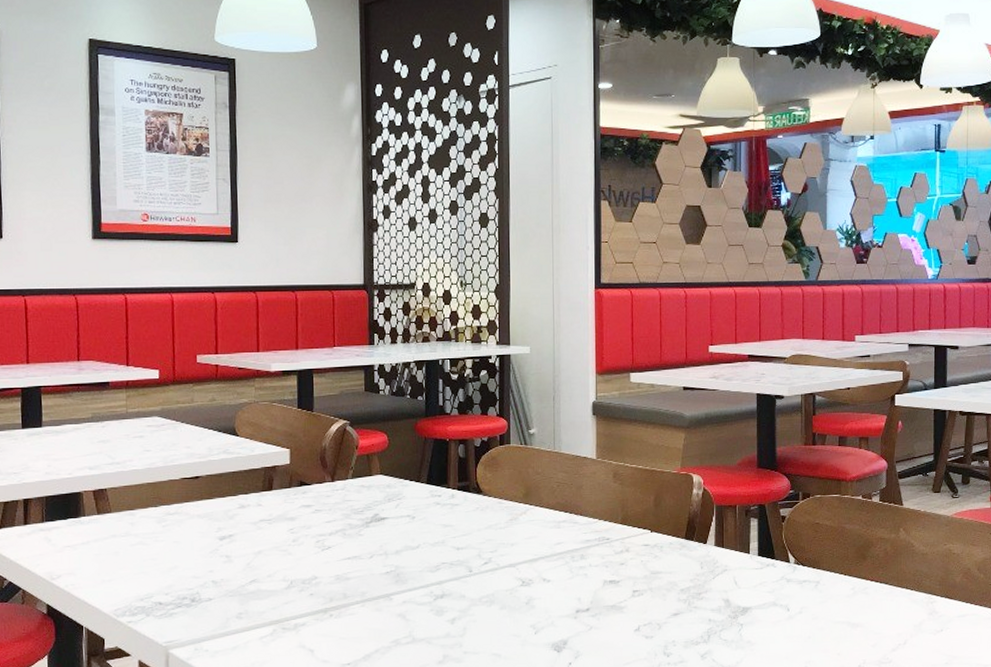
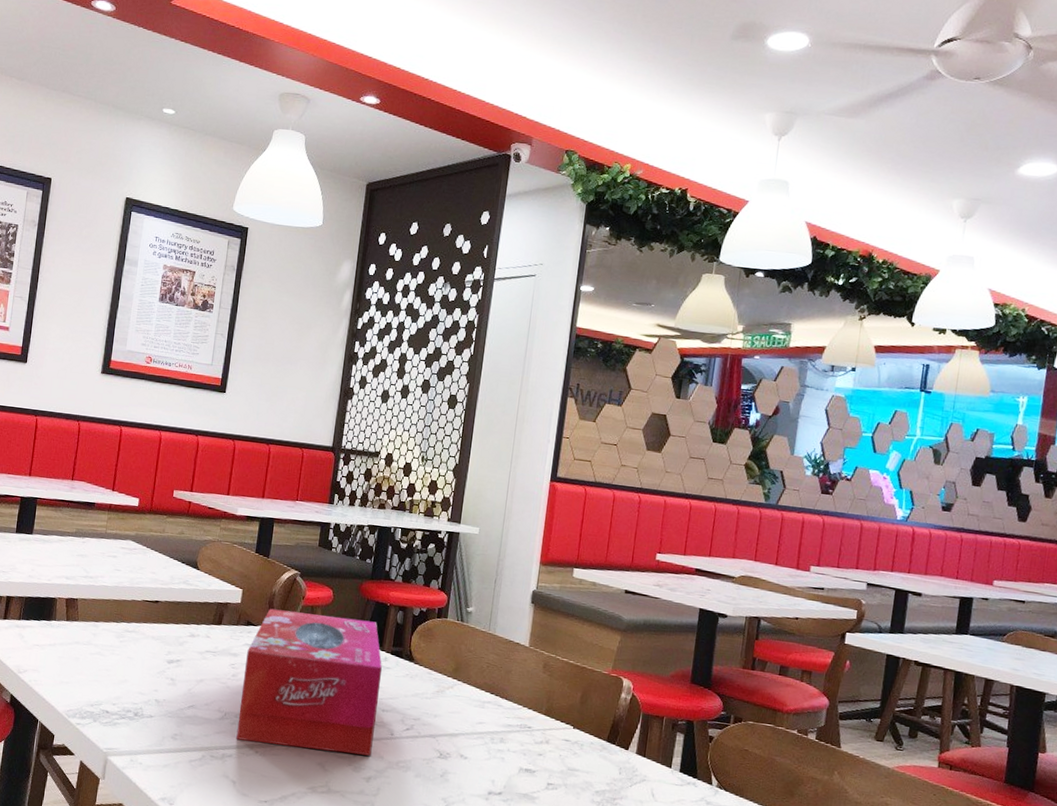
tissue box: none [305,460,452,606] -> present [236,608,383,756]

